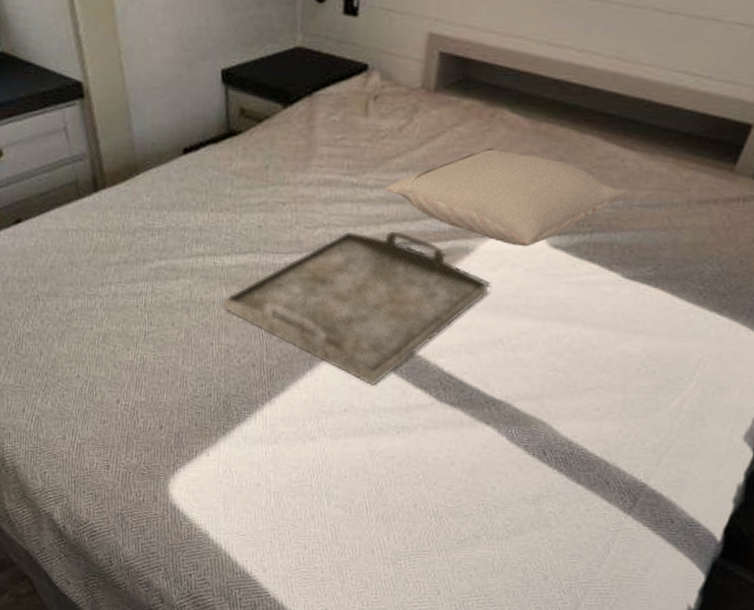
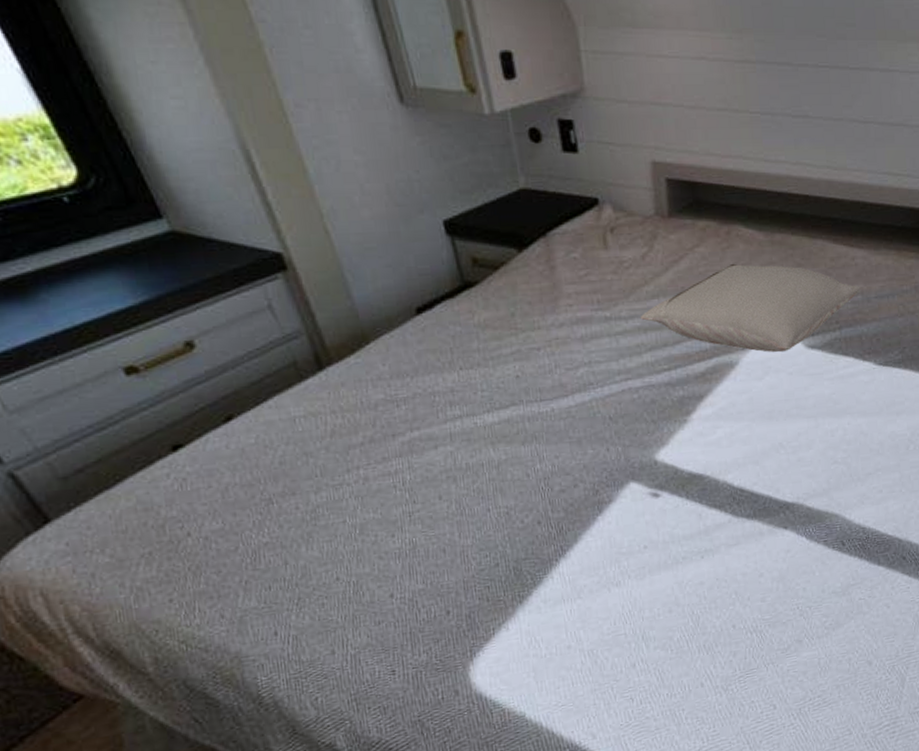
serving tray: present [223,231,490,386] -> none [492,357,759,516]

